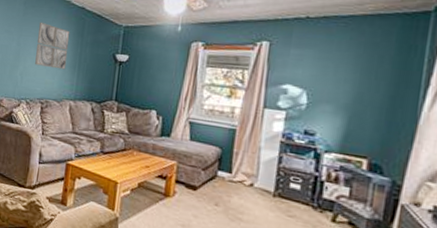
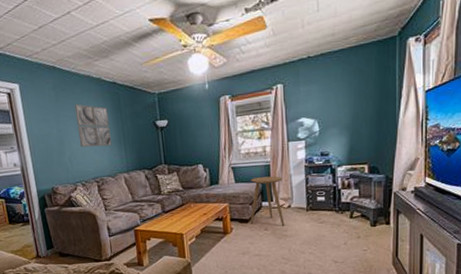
side table: none [199,140,249,207] -> present [250,176,285,226]

